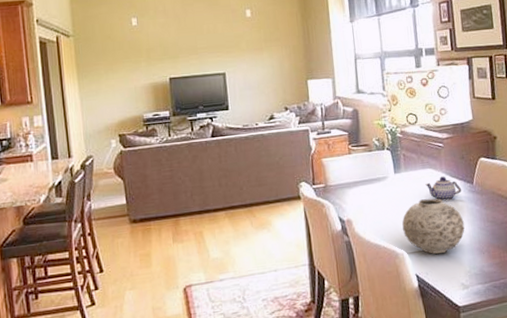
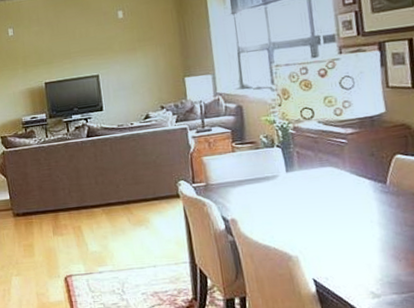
vase: present [402,198,465,254] -> none [296,199,375,259]
teapot: present [425,176,462,202] -> none [324,175,372,203]

